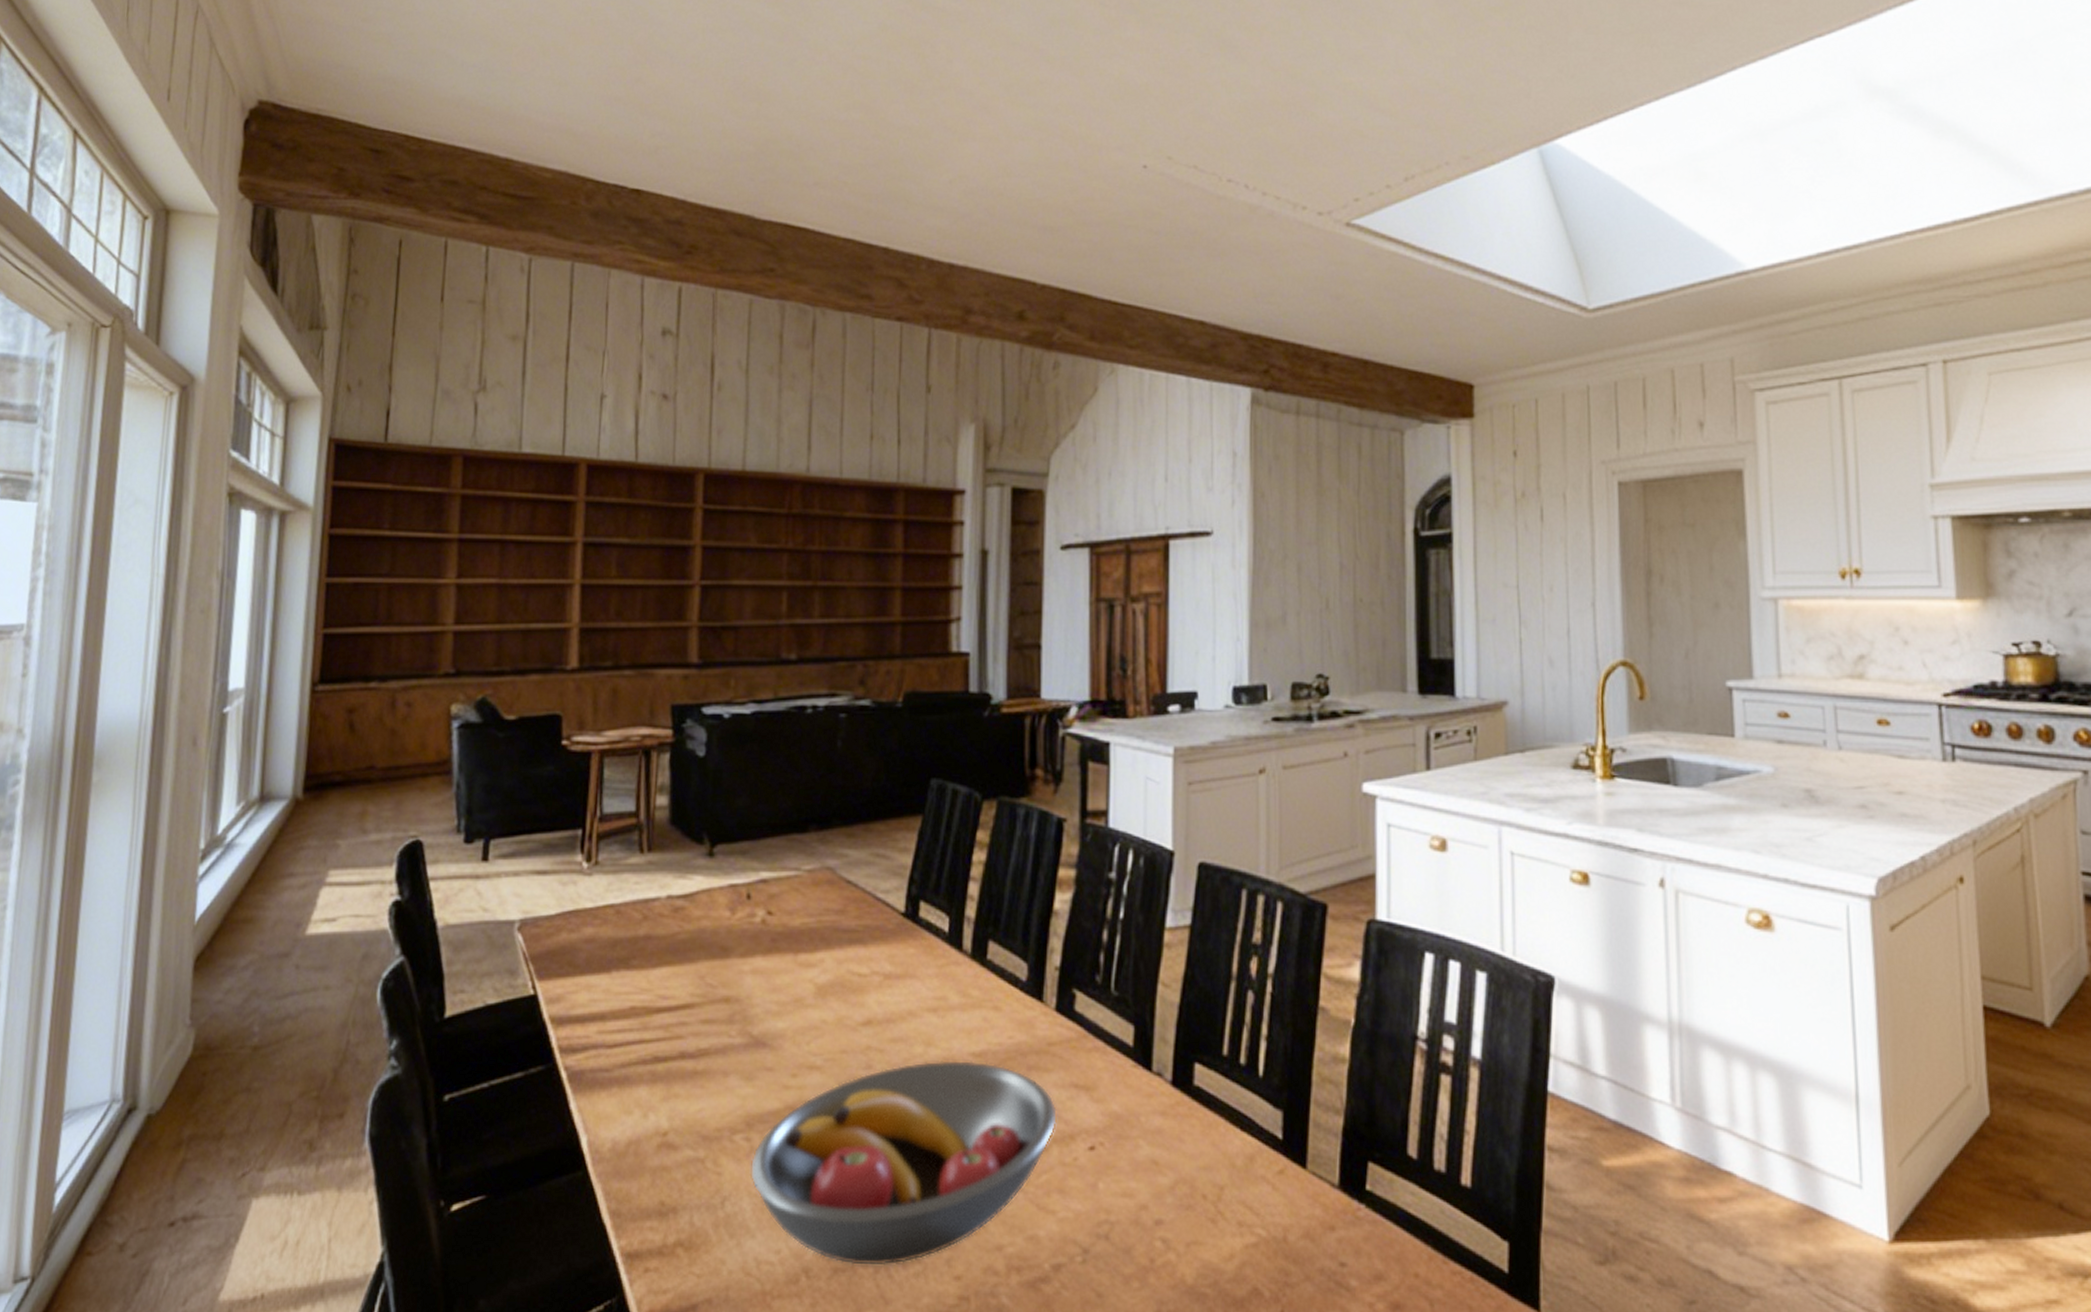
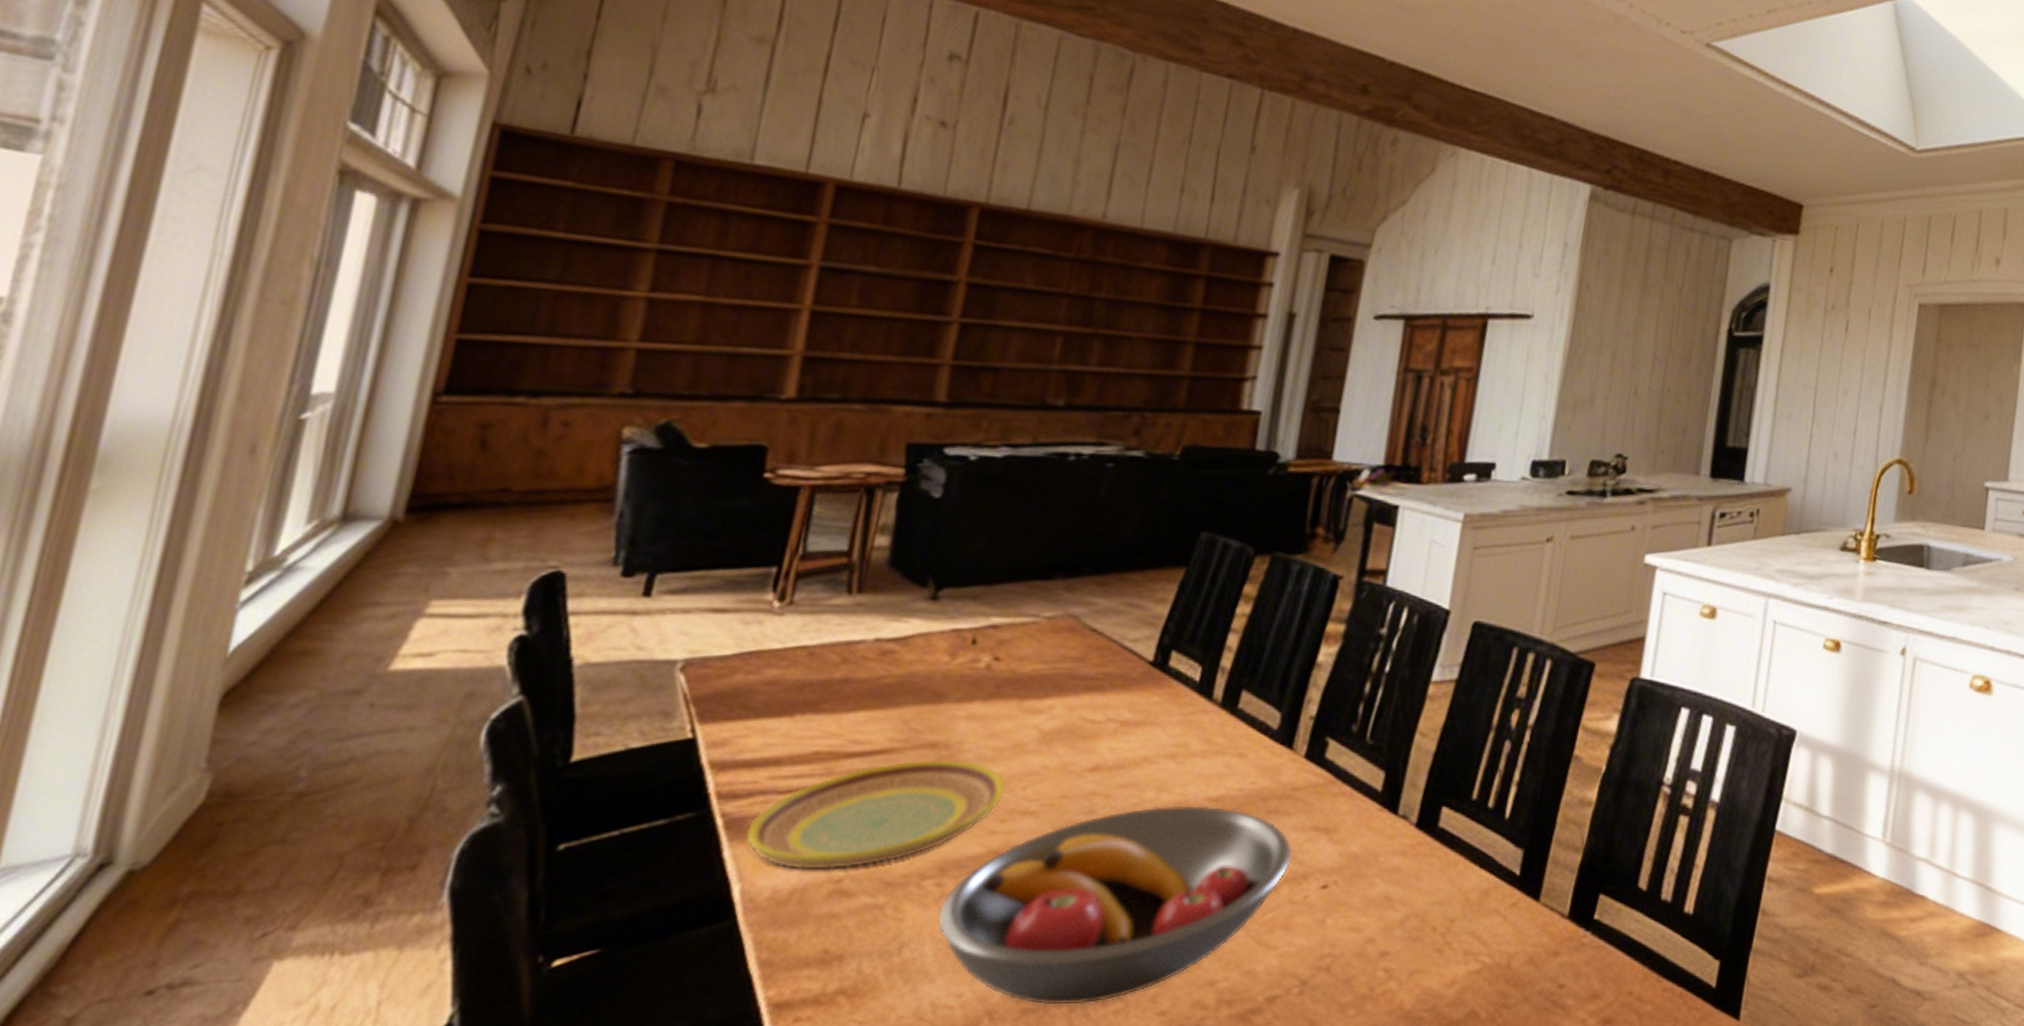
plate: none [586,1014,792,1123] -> present [746,759,1006,870]

